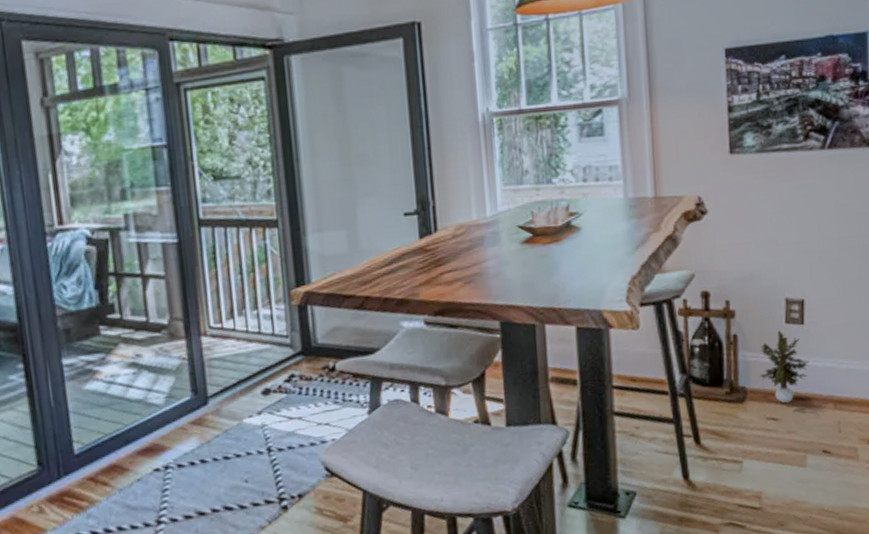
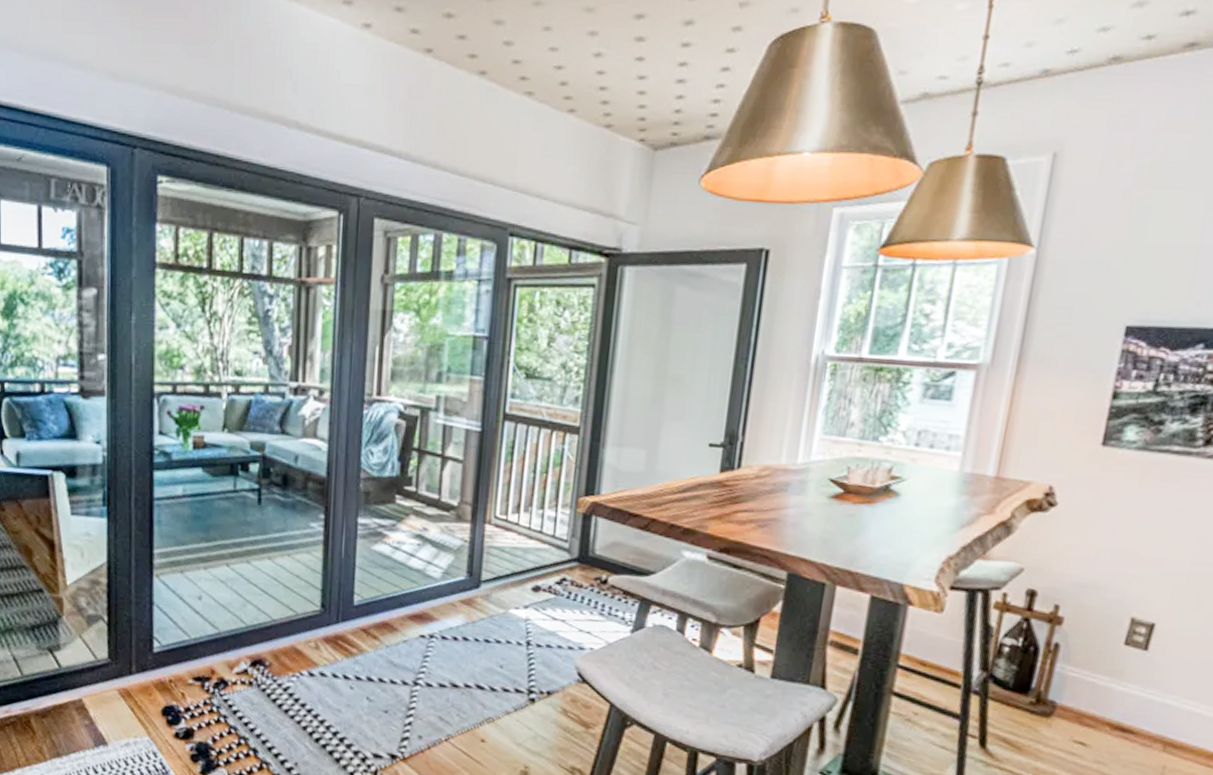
potted plant: present [759,330,809,404] -> none [1075,650,1144,731]

